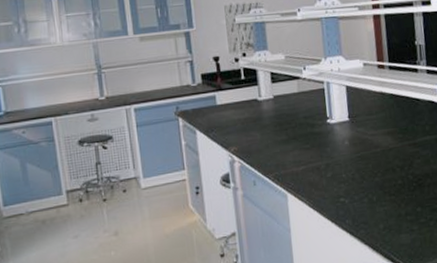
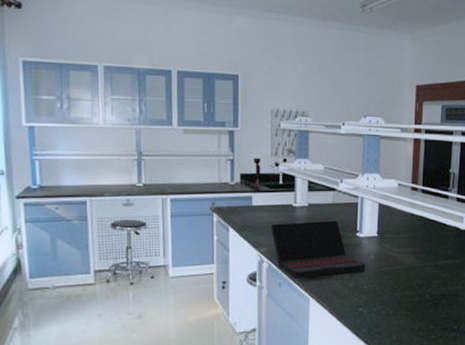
laptop: none [237,109,342,176] -> present [270,220,366,279]

